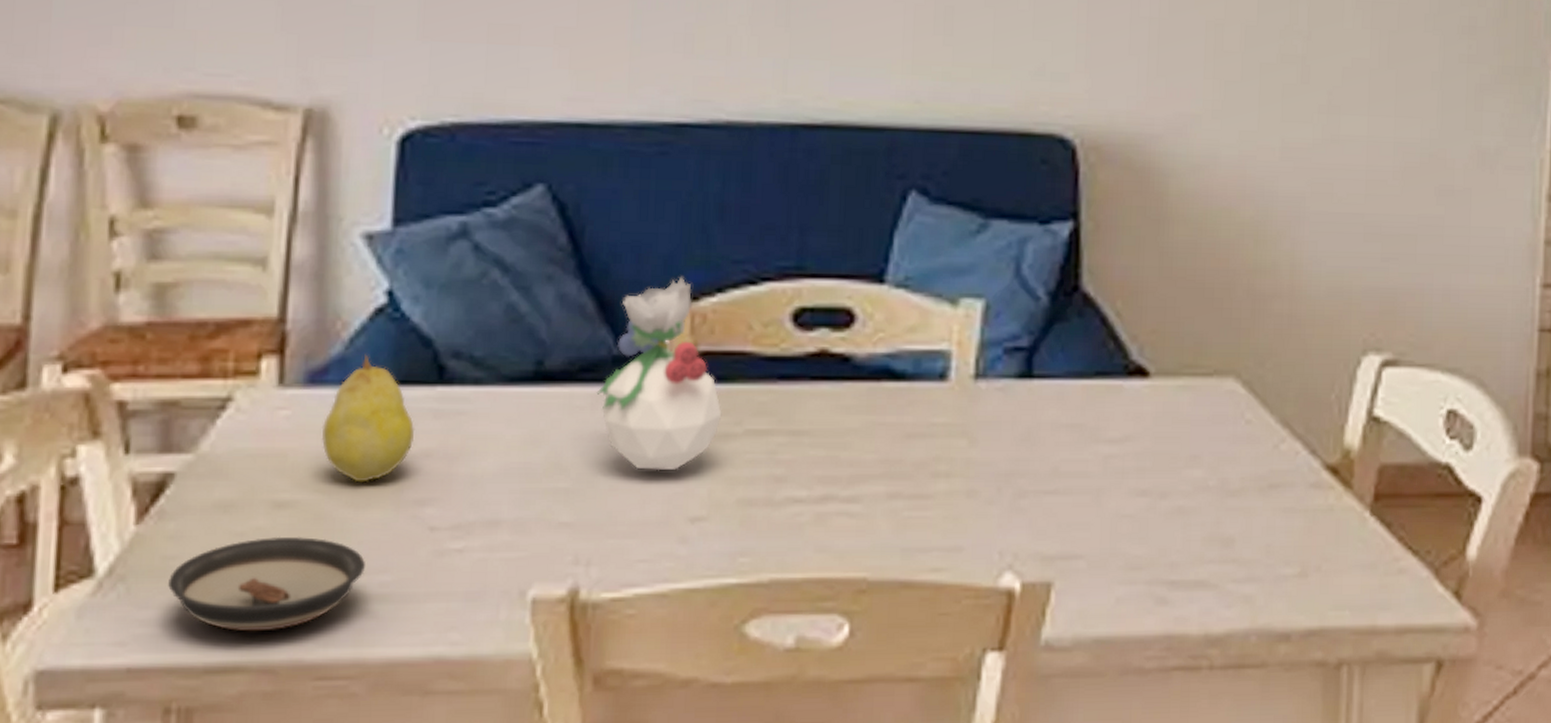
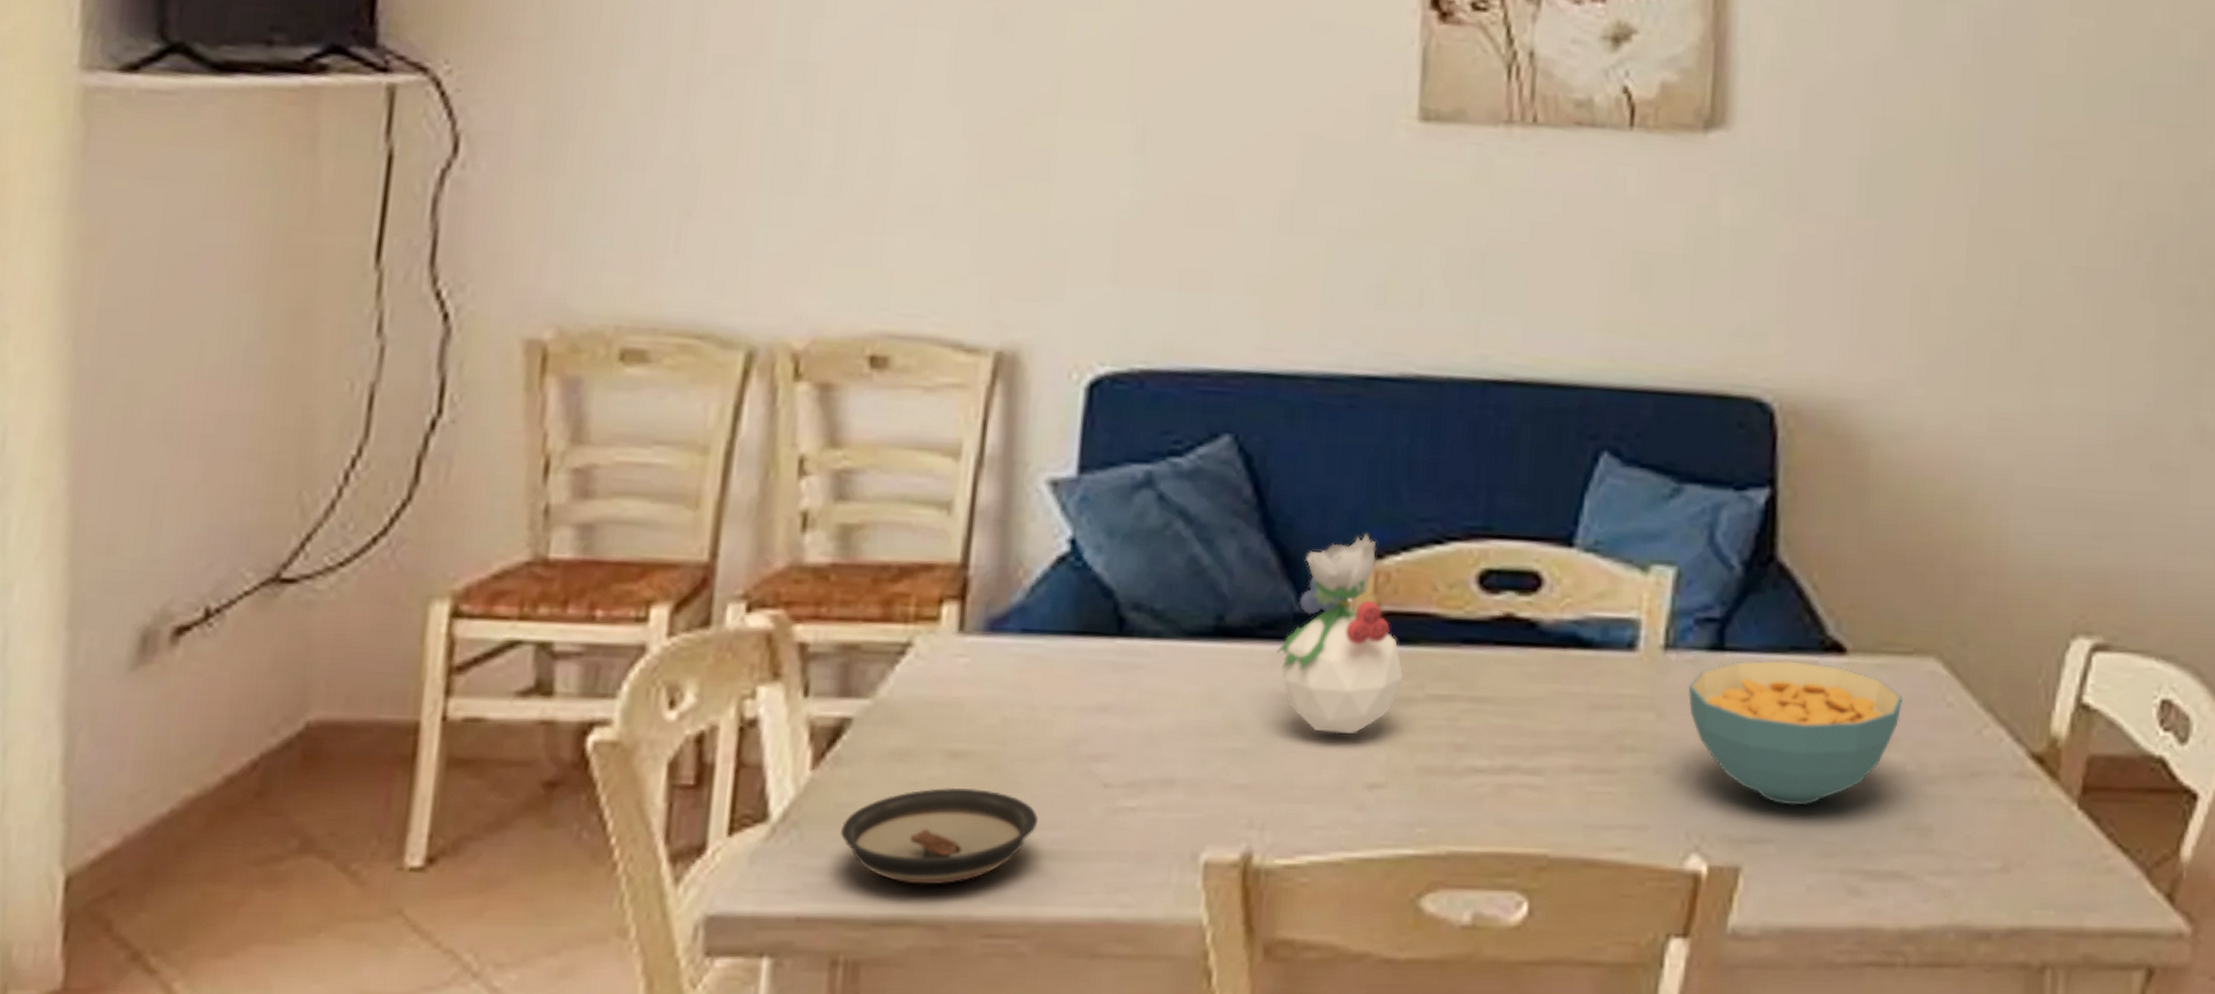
fruit: present [321,354,415,483] -> none [998,603,1093,735]
cereal bowl: none [998,384,1204,523] -> present [1687,659,1903,806]

